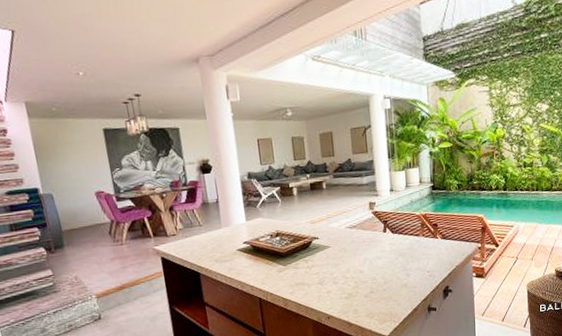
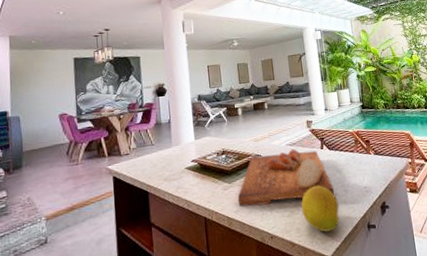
cutting board: none [293,231,396,289] -> present [237,149,335,207]
fruit: none [359,269,400,314] -> present [301,185,340,232]

